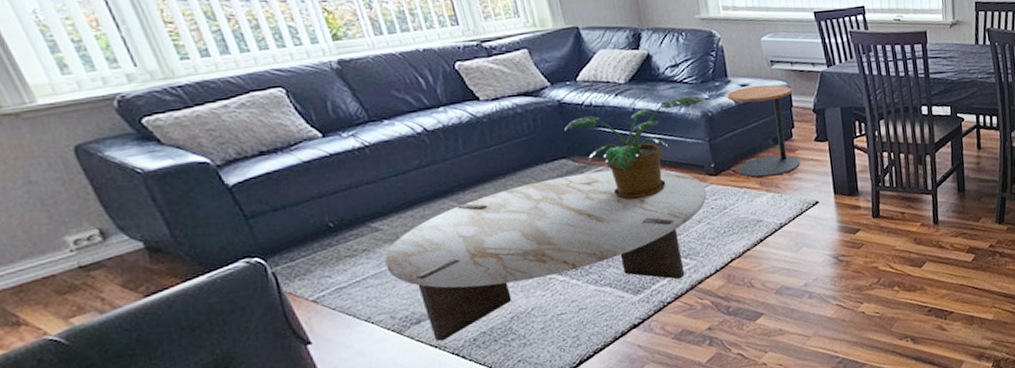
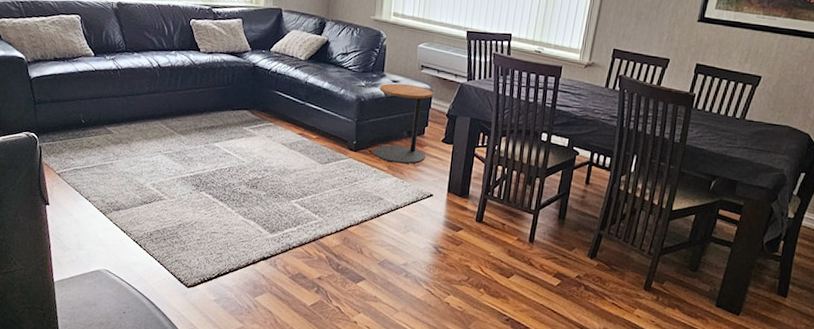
coffee table: present [385,170,707,342] -> none [108,123,345,230]
potted plant: present [564,96,710,200] -> none [252,80,365,156]

